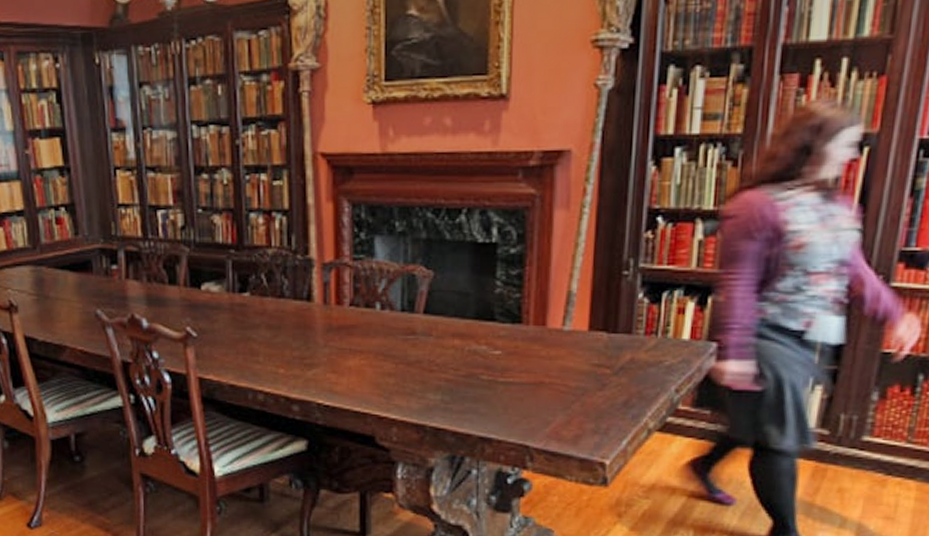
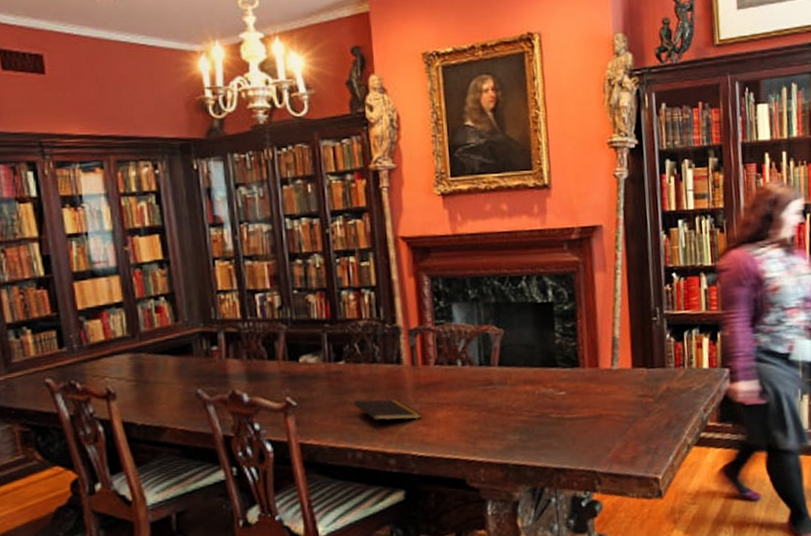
notepad: none [257,338,331,371] -> present [353,399,422,430]

